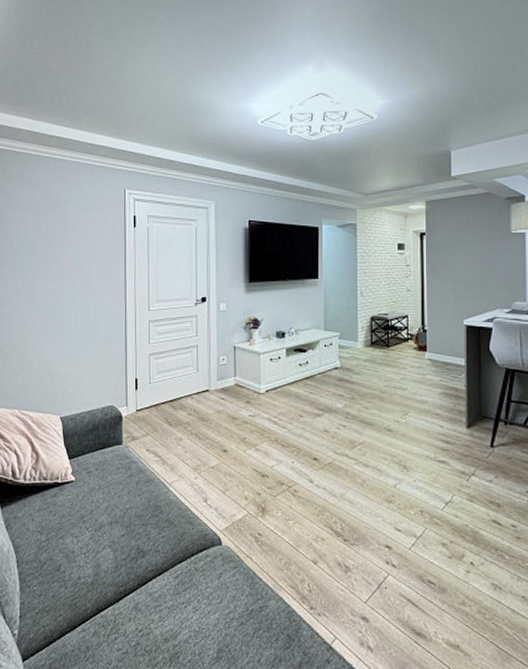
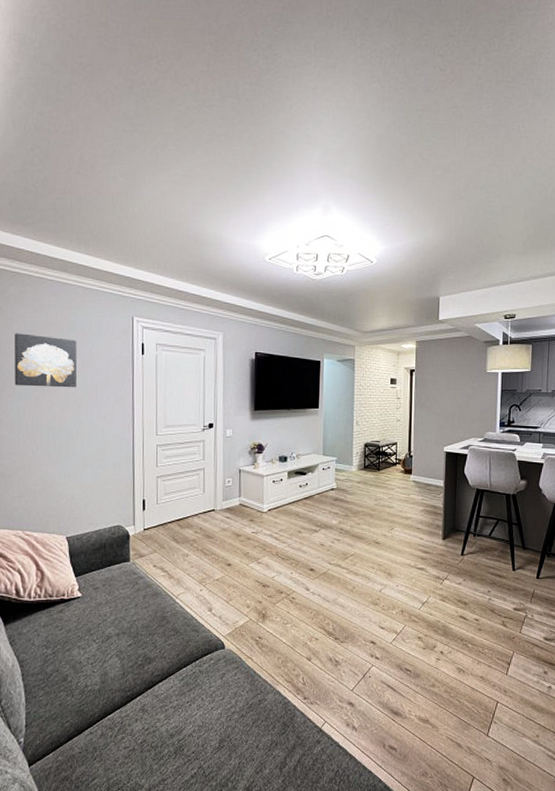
wall art: none [13,211,71,264] -> present [14,333,77,388]

